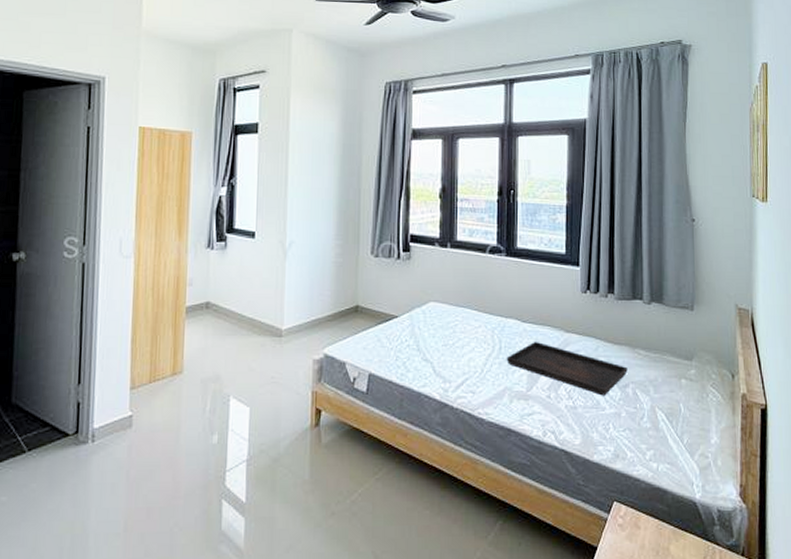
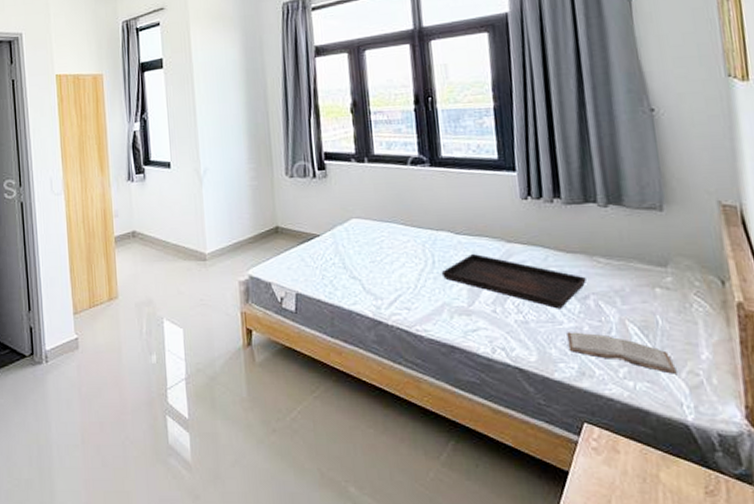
book: none [607,417,691,457] -> present [566,332,677,374]

